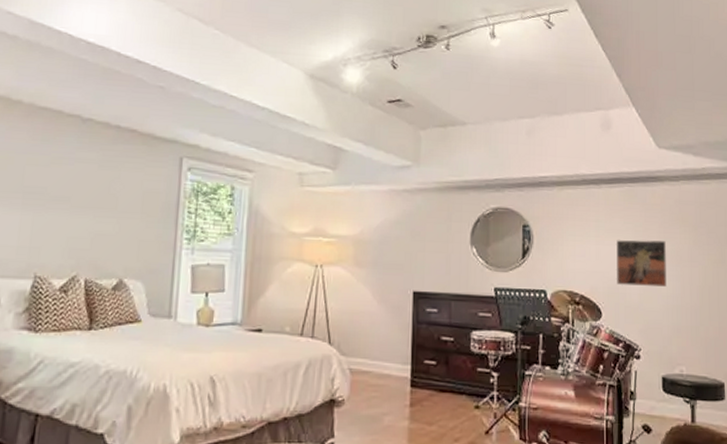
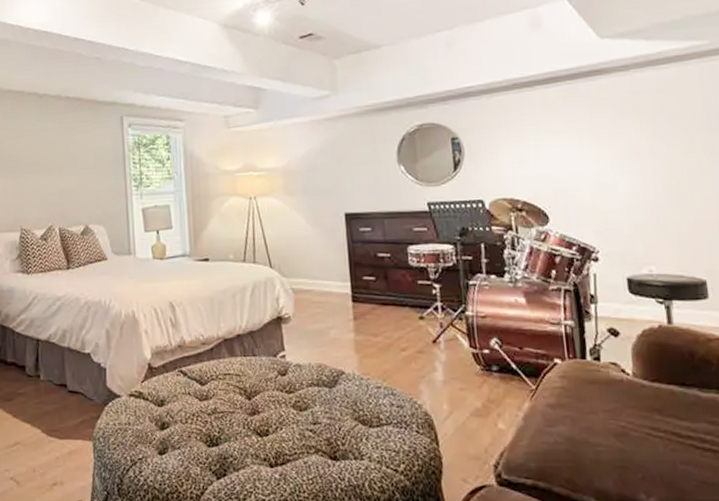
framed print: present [615,240,666,287] -> none [558,136,624,188]

